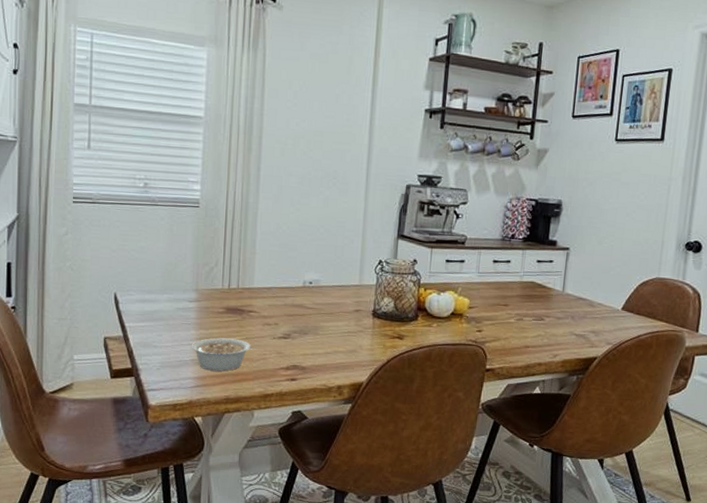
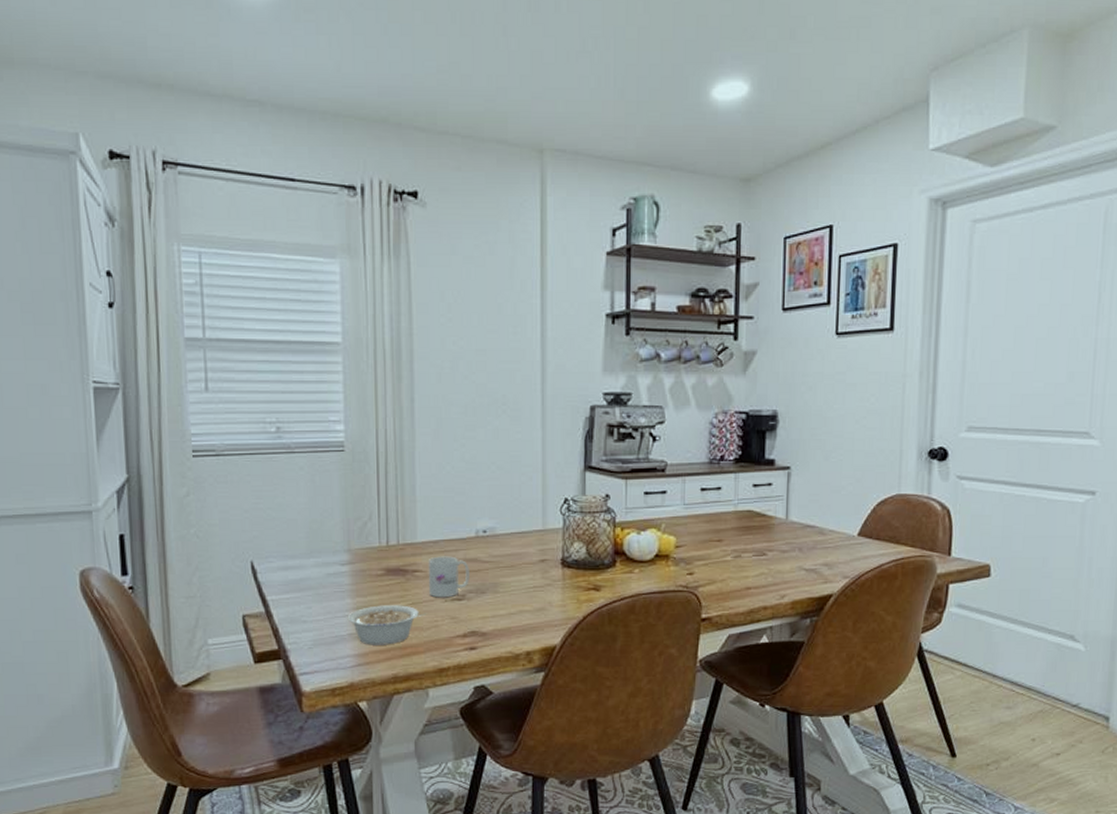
mug: none [260,300,296,336] -> present [428,556,470,598]

